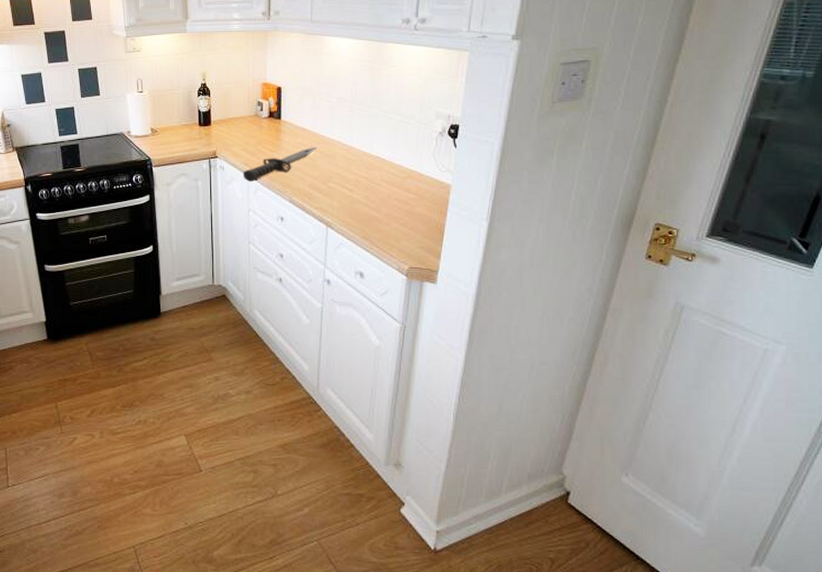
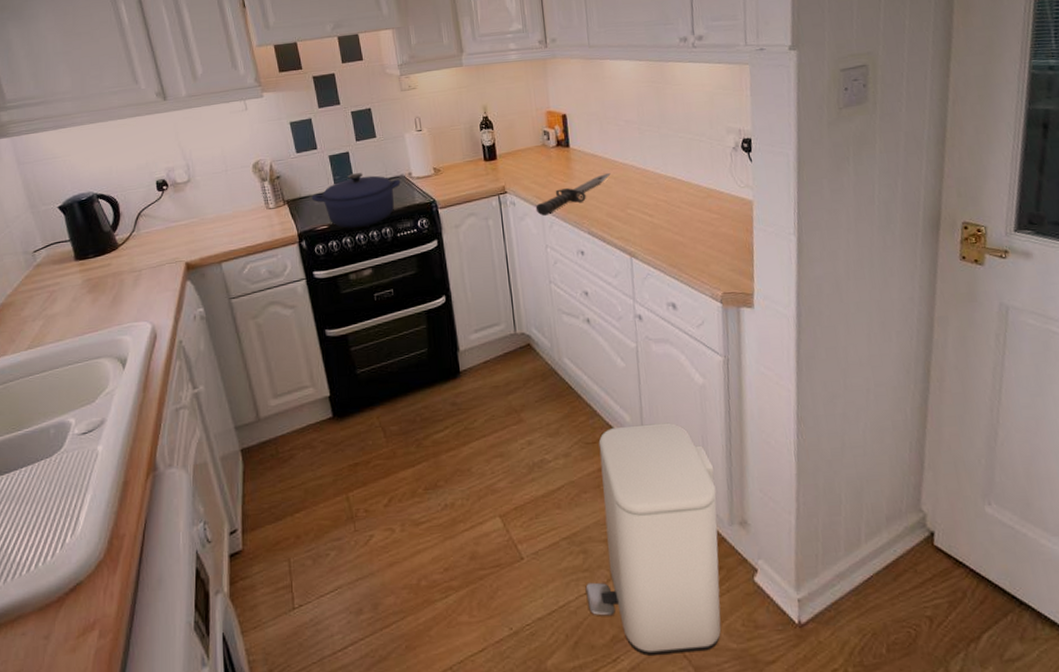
cooking pot: none [38,127,120,178] -> present [311,173,401,229]
pedal bin: none [253,373,379,561] -> present [585,422,722,656]

